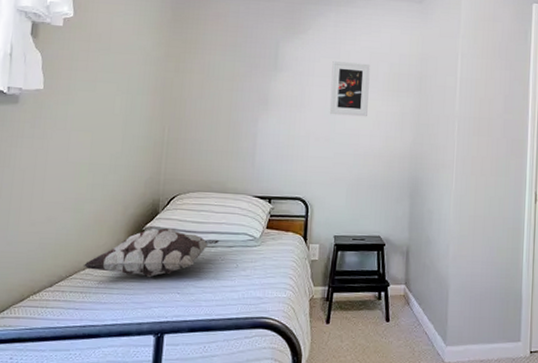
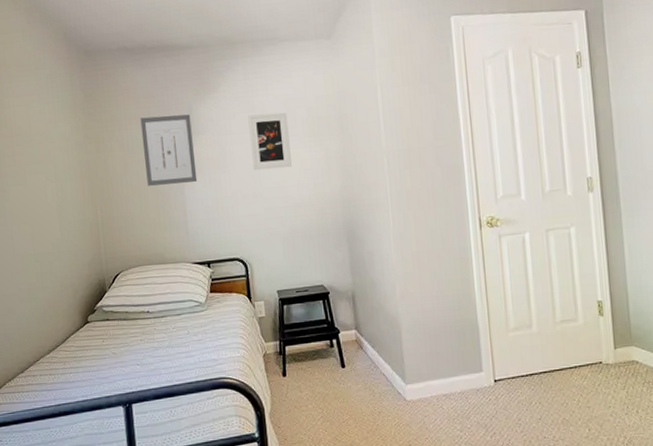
decorative pillow: present [82,228,220,278] -> none [46,305,168,354]
wall art: none [221,45,276,116] -> present [140,114,198,186]

